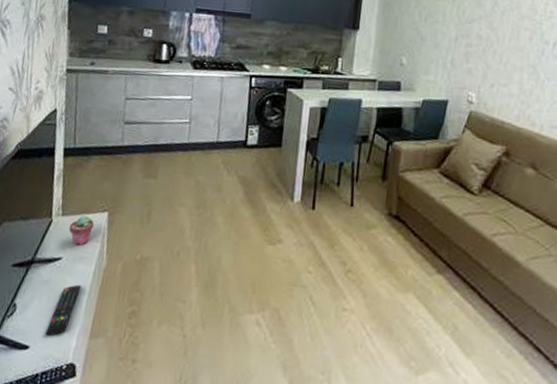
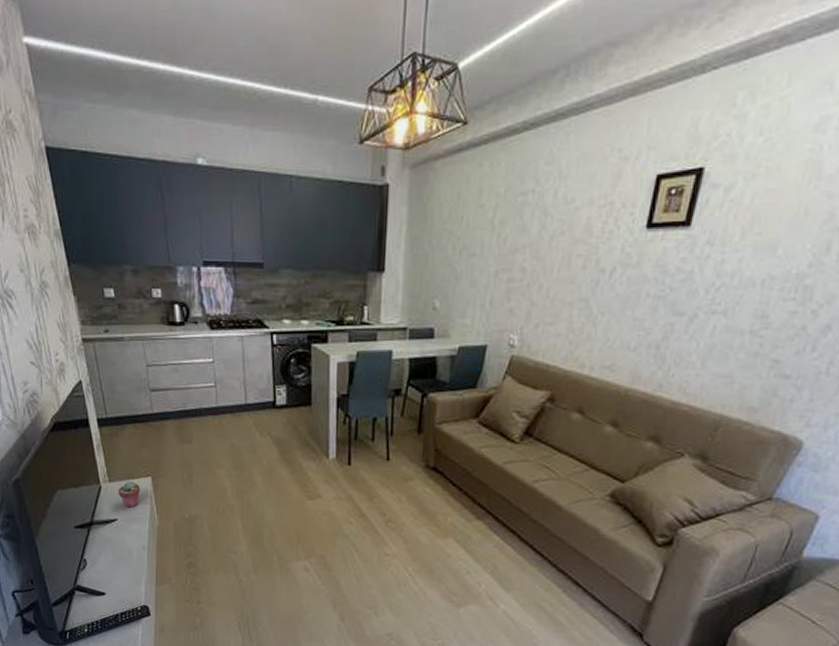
remote control: present [44,284,82,337] -> none [116,541,140,585]

